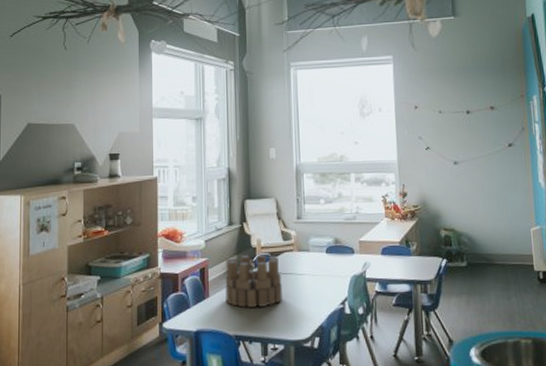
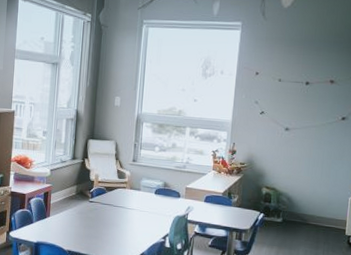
building block set: present [225,255,282,308] -> none [63,186,113,231]

